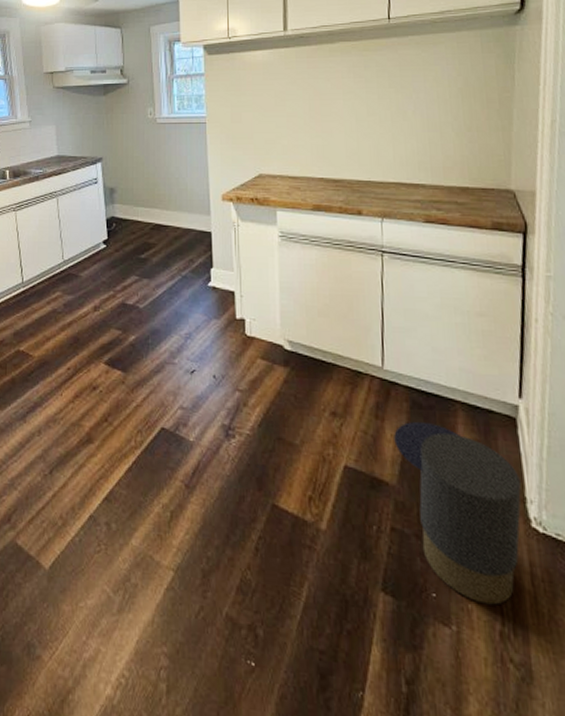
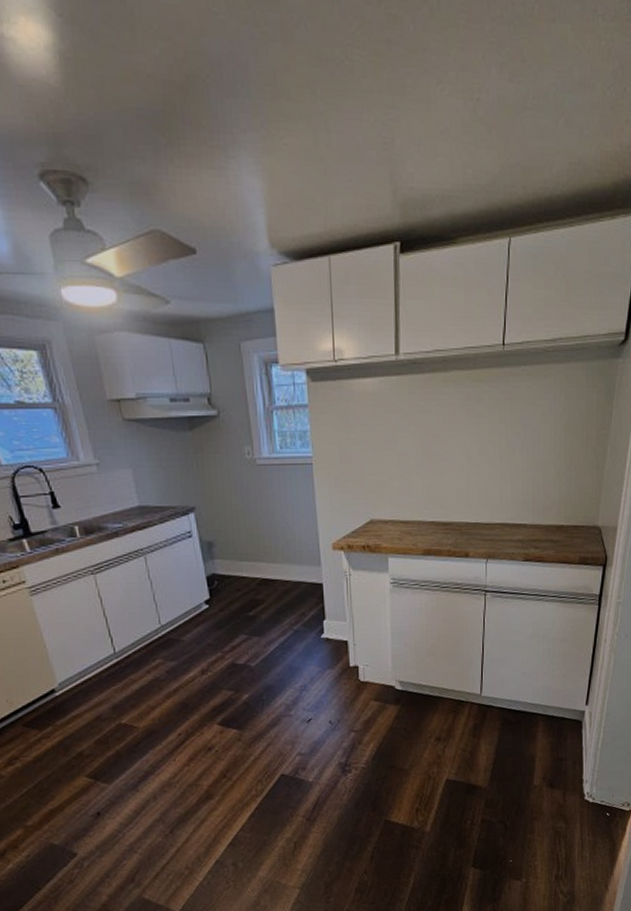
trash can: present [394,421,521,605] -> none [487,734,580,860]

